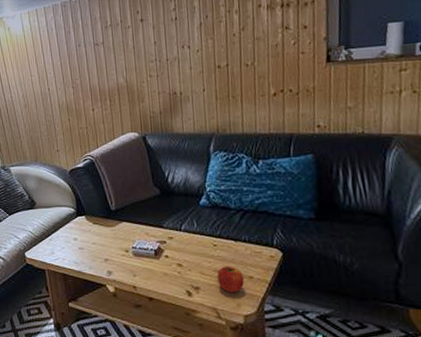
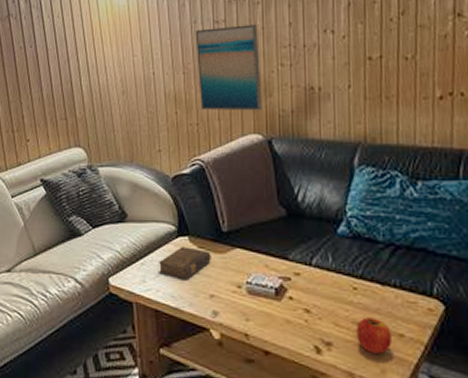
book: none [63,224,104,249] -> present [159,246,211,279]
wall art: none [80,44,137,117] -> present [195,24,263,111]

